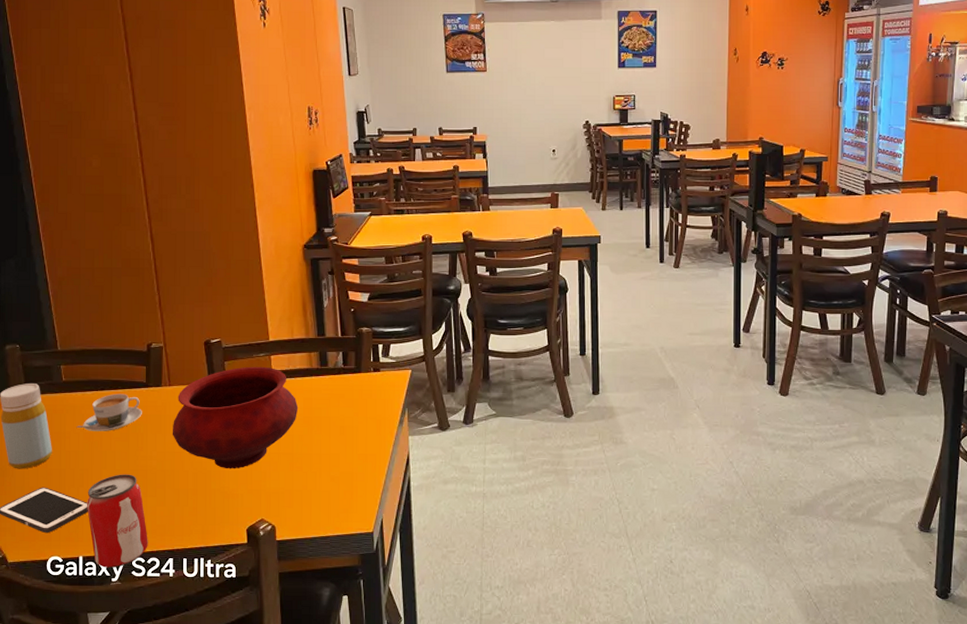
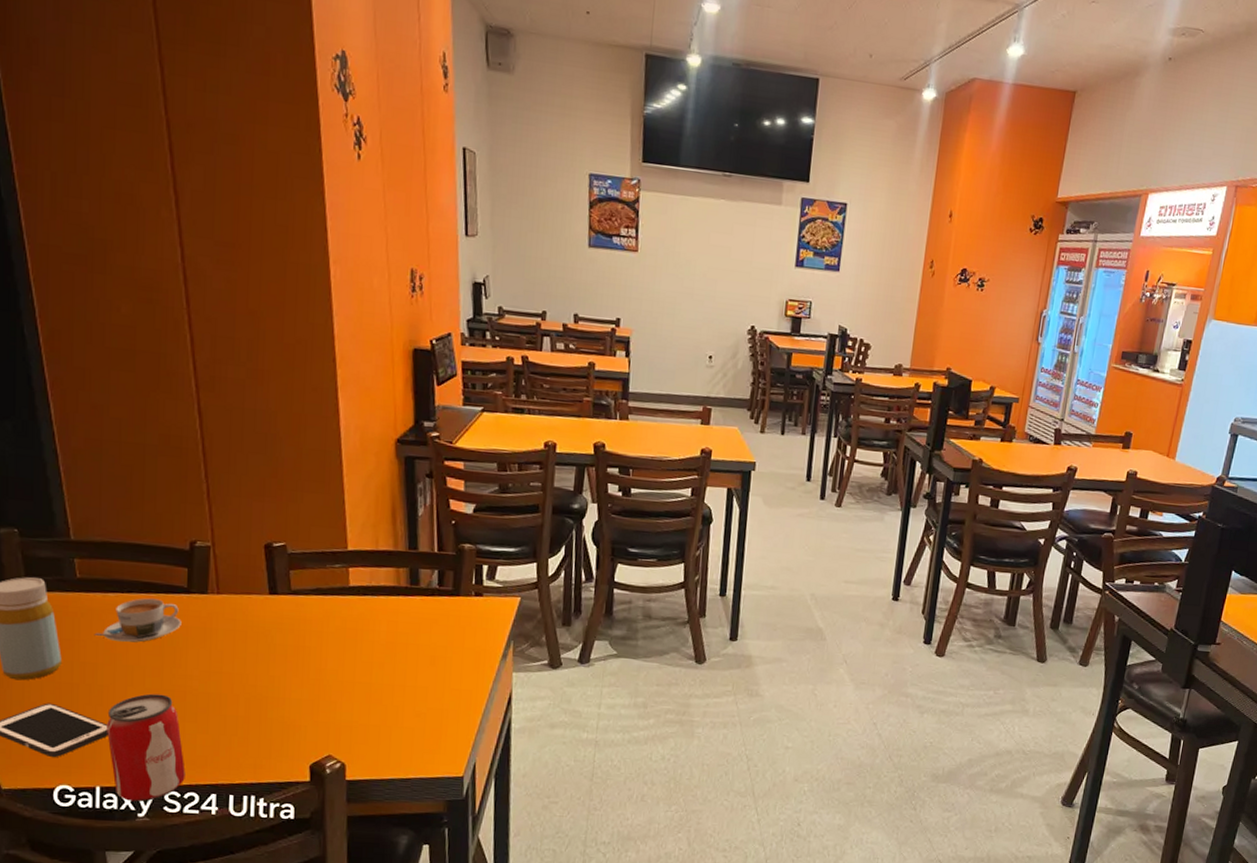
bowl: present [172,366,299,469] -> none [219,578,381,697]

